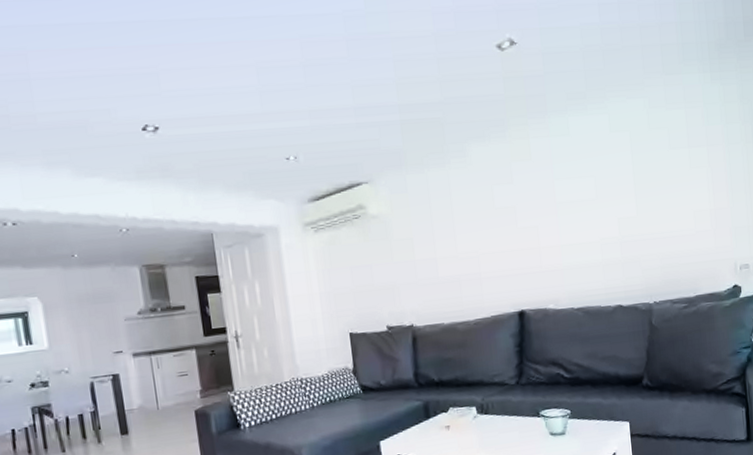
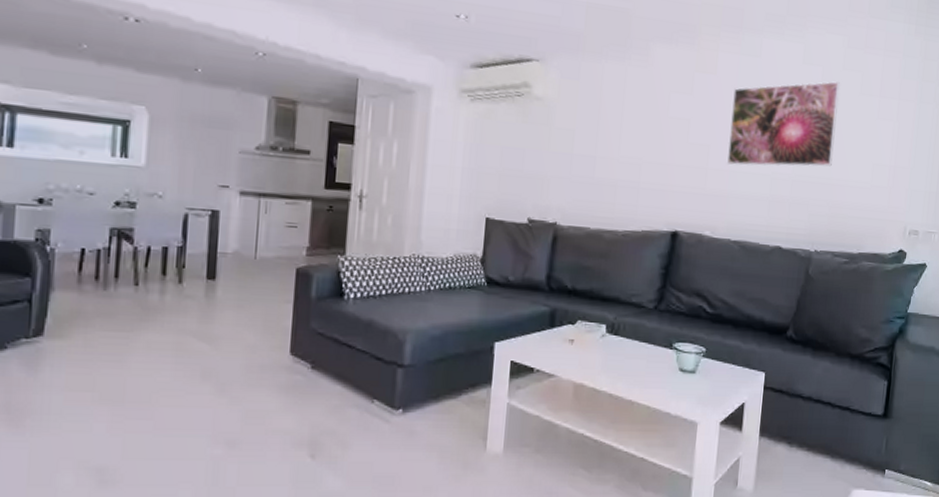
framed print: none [551,142,655,240] -> present [727,81,841,167]

